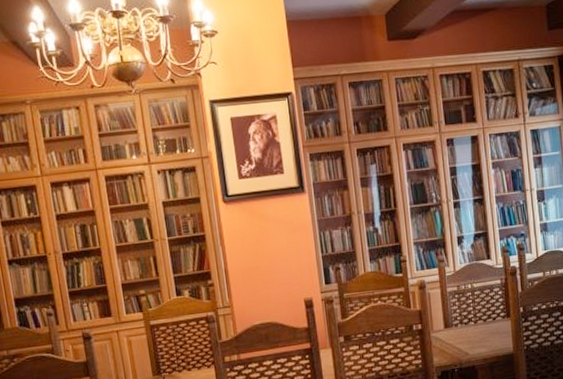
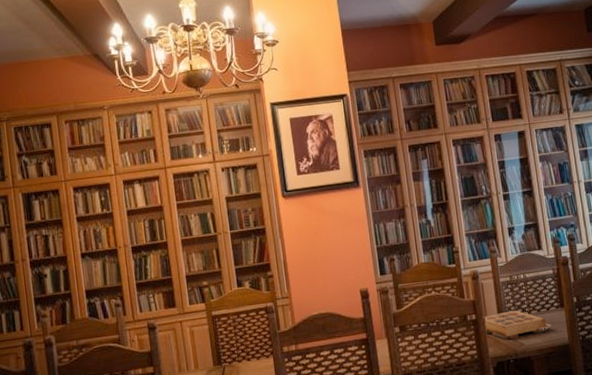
book: none [428,320,497,350] -> present [483,310,552,340]

